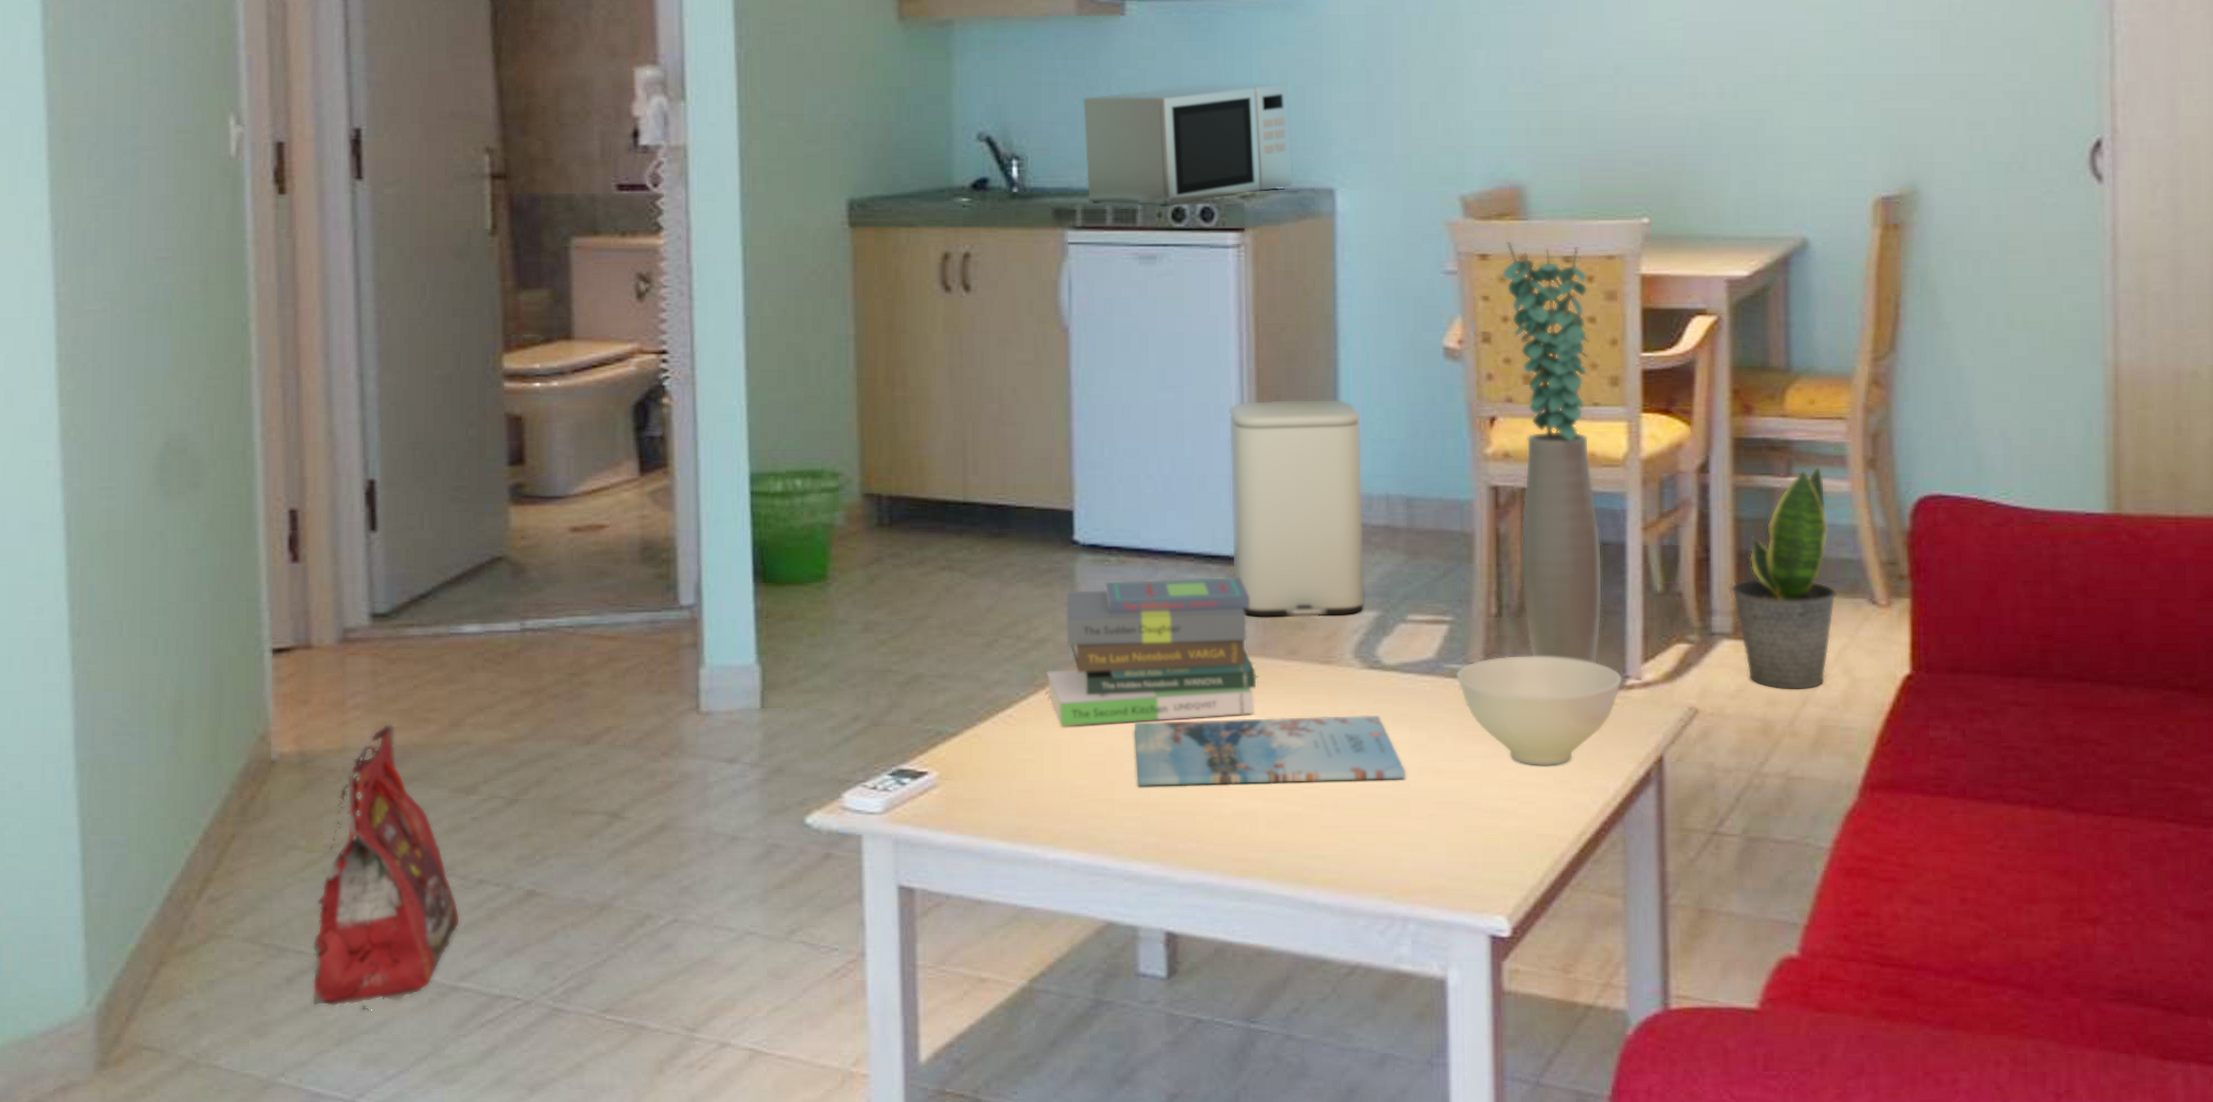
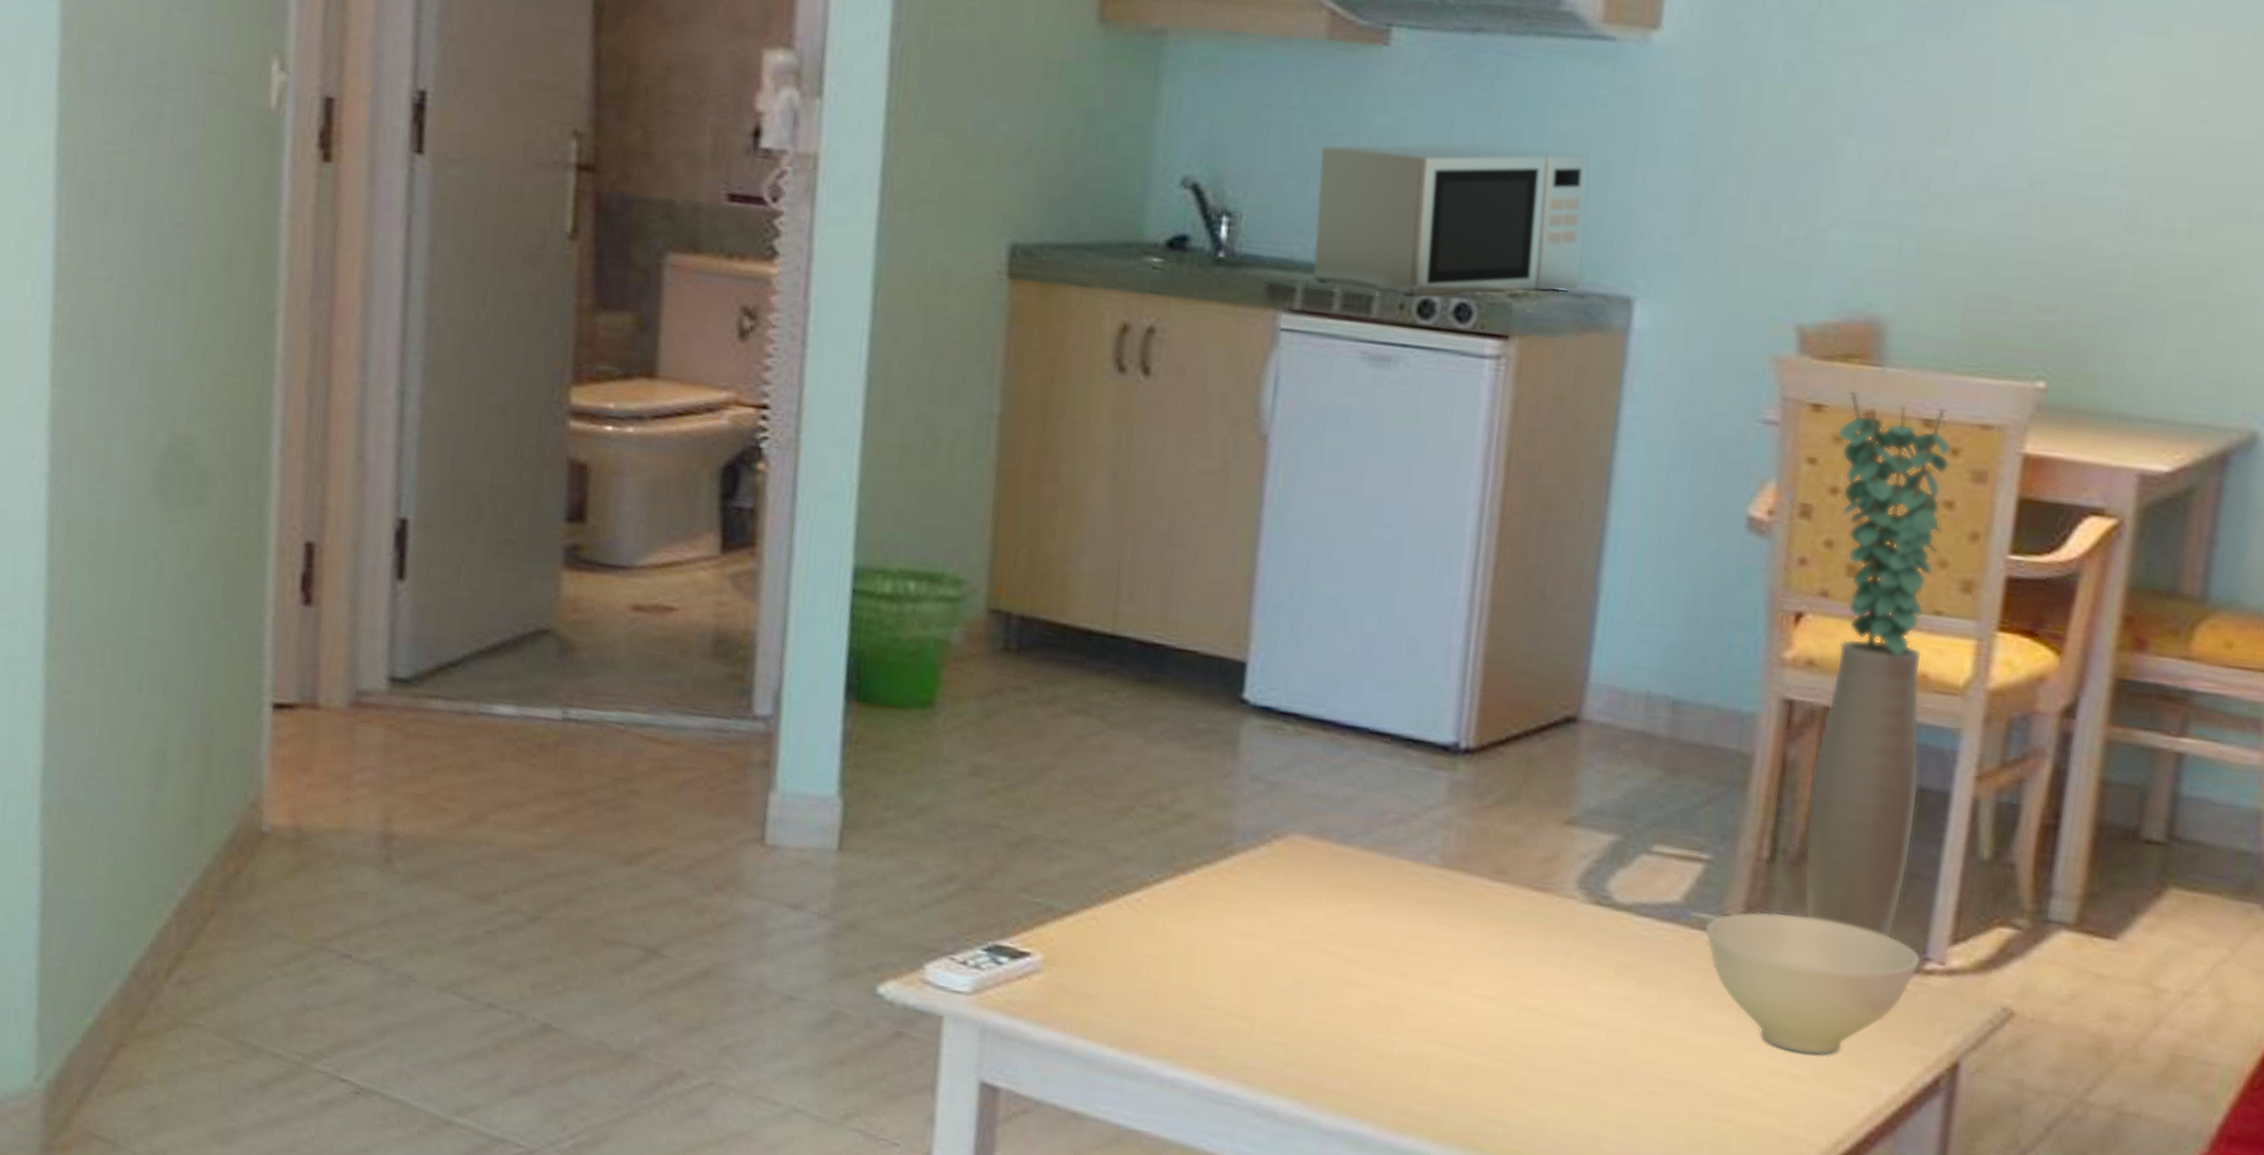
shopping bag: present [311,724,460,1010] -> none [285,808,463,1133]
books: present [1046,578,1257,727] -> none [1186,755,1455,940]
magazine: present [1134,714,1406,787] -> none [1285,929,1625,1044]
pedal bin: present [1229,400,1364,618] -> none [1437,554,1628,836]
potted plant: present [1731,465,1838,690] -> none [2082,727,2230,1008]

